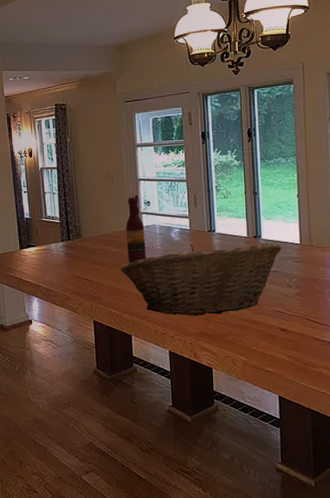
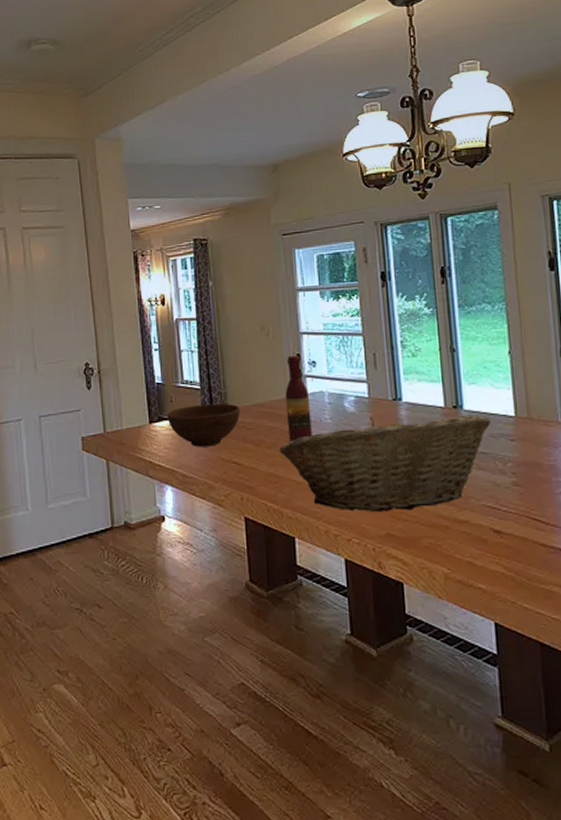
bowl: none [33,233,91,268] -> present [166,403,240,447]

